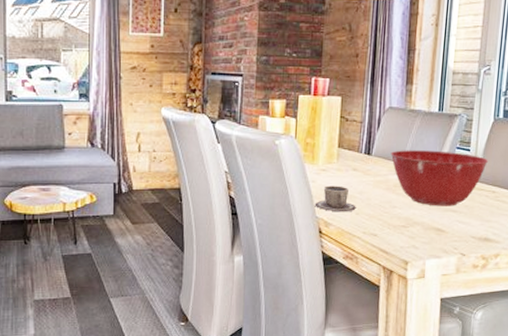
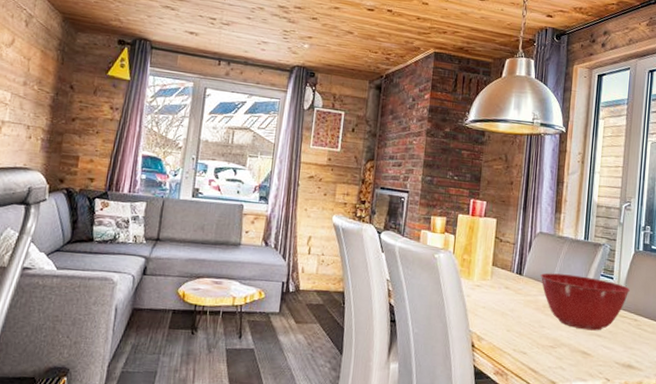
cup: present [315,185,356,212] -> none [468,301,507,328]

